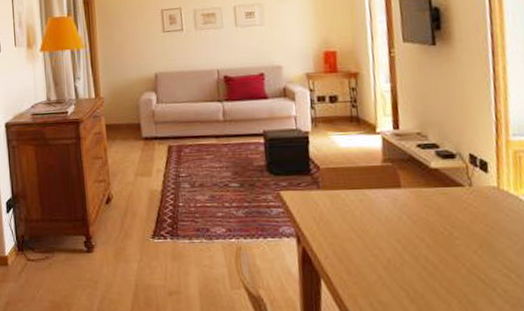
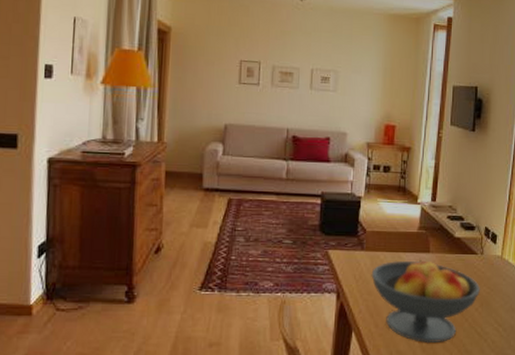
fruit bowl: none [333,194,477,293] -> present [371,258,481,344]

